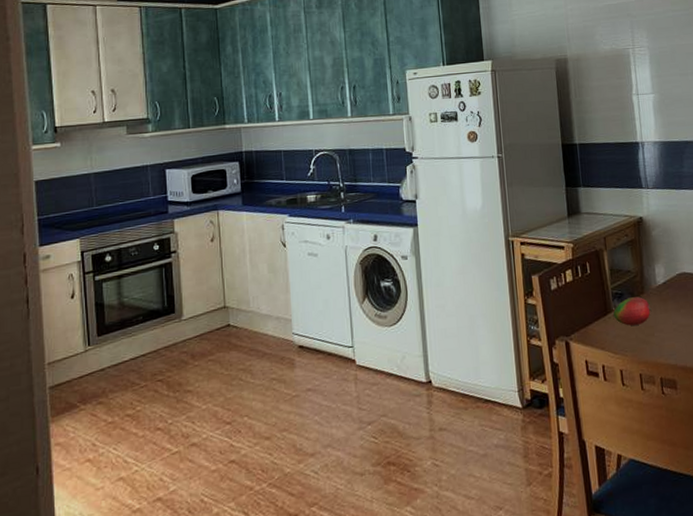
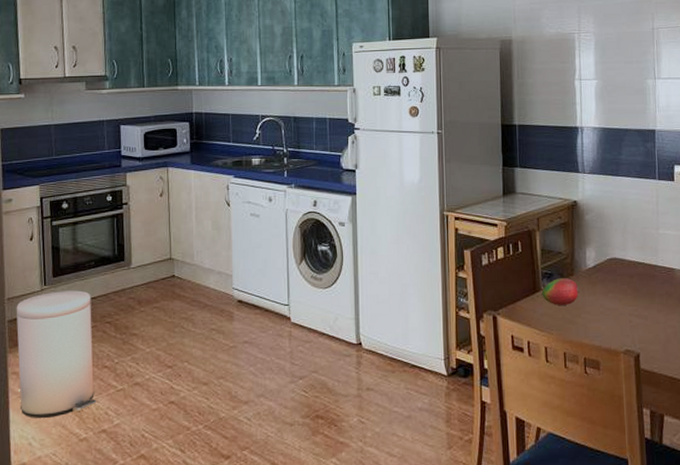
pedal bin: none [58,348,150,492] -> present [16,290,97,418]

